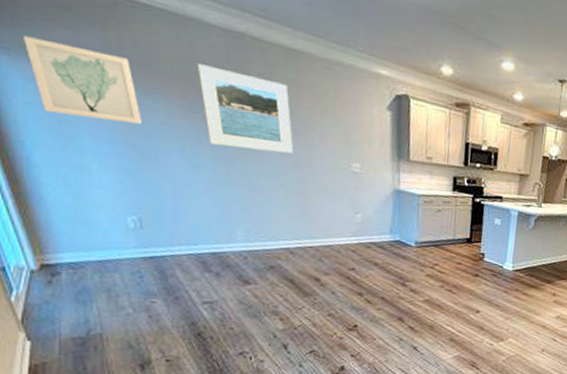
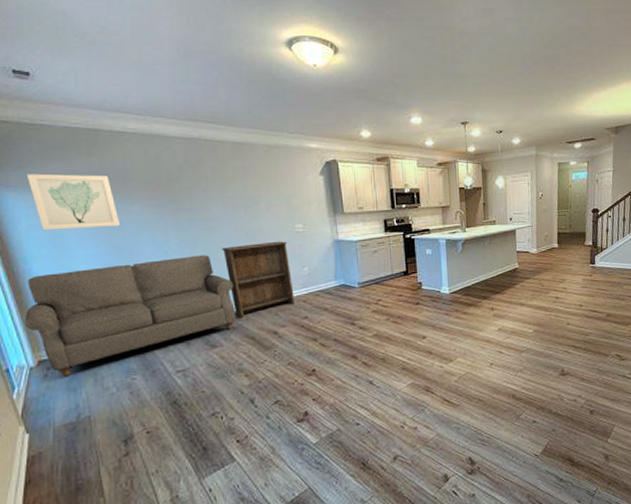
sofa: none [24,165,275,288] -> present [25,255,237,378]
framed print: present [197,63,293,153] -> none [162,168,244,232]
bookshelf: none [264,174,343,258] -> present [222,241,296,318]

